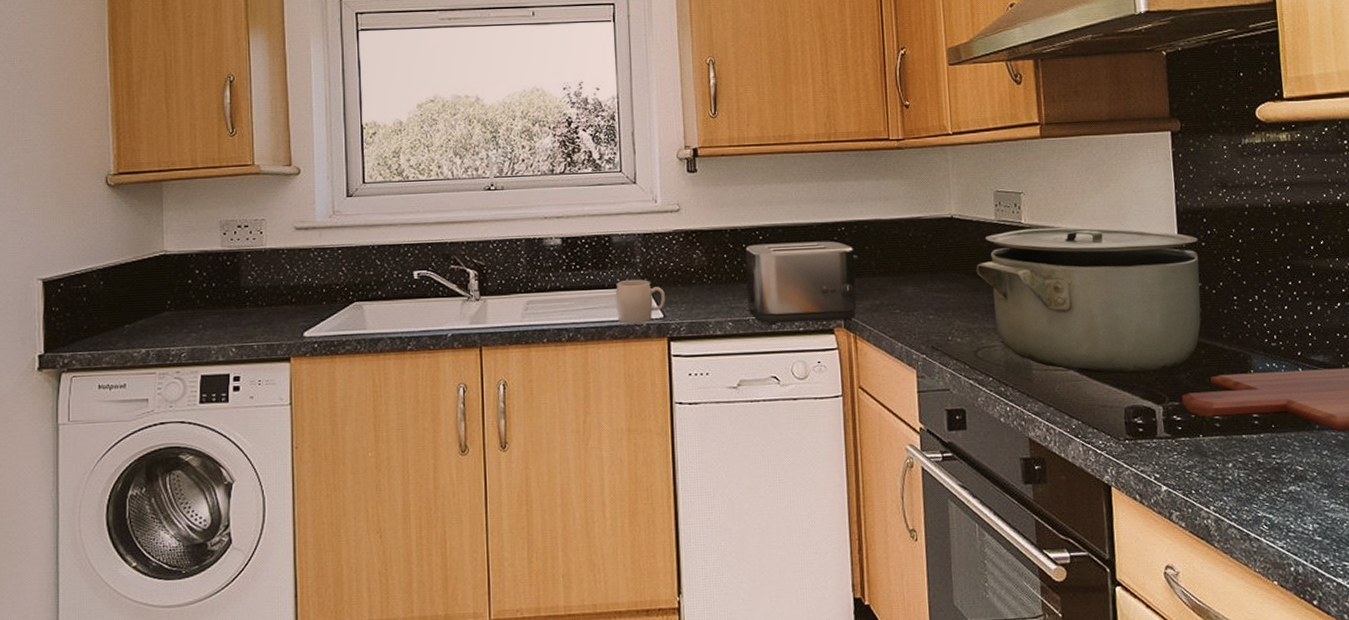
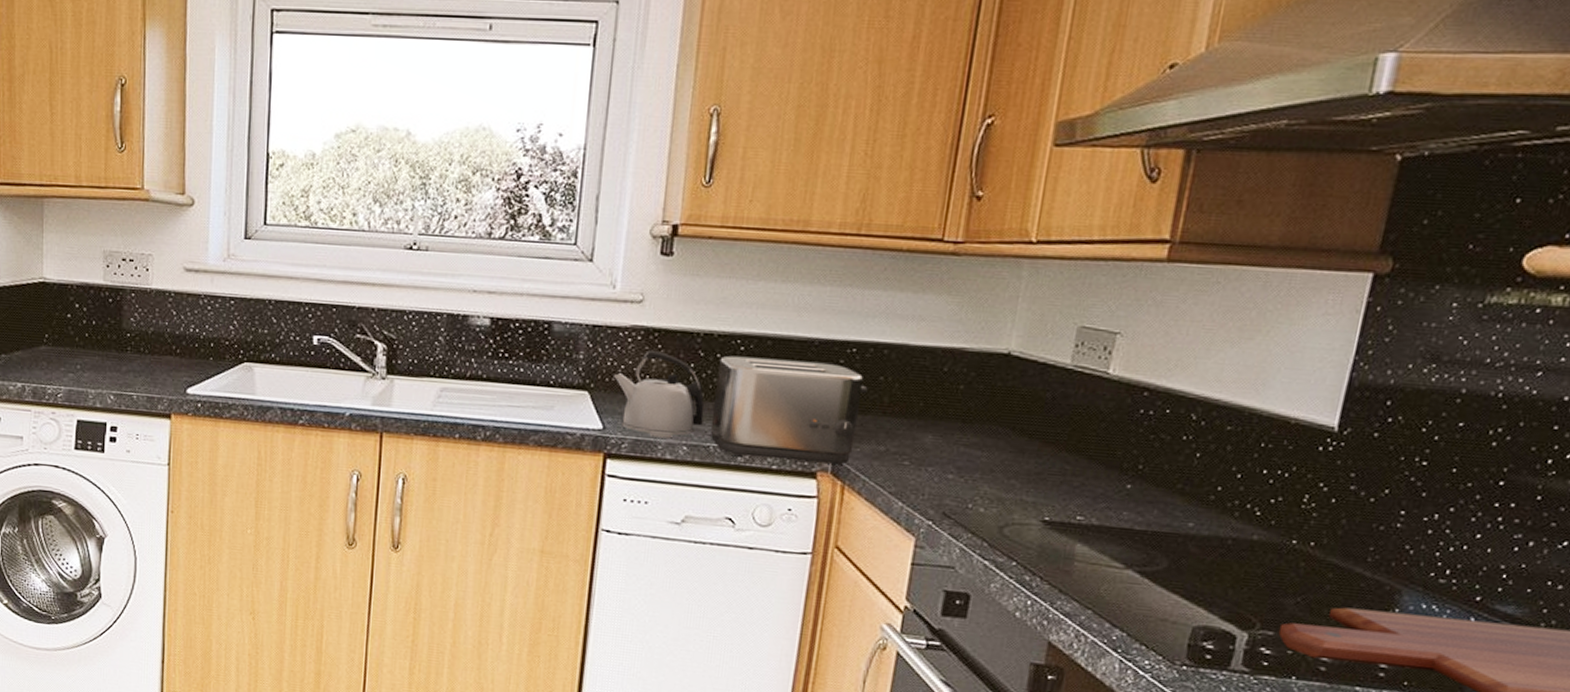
mug: present [615,279,665,324] -> none [546,378,609,432]
kettle: none [666,247,741,318] -> present [614,349,704,439]
saucepan: present [976,227,1201,374] -> none [1026,381,1371,590]

